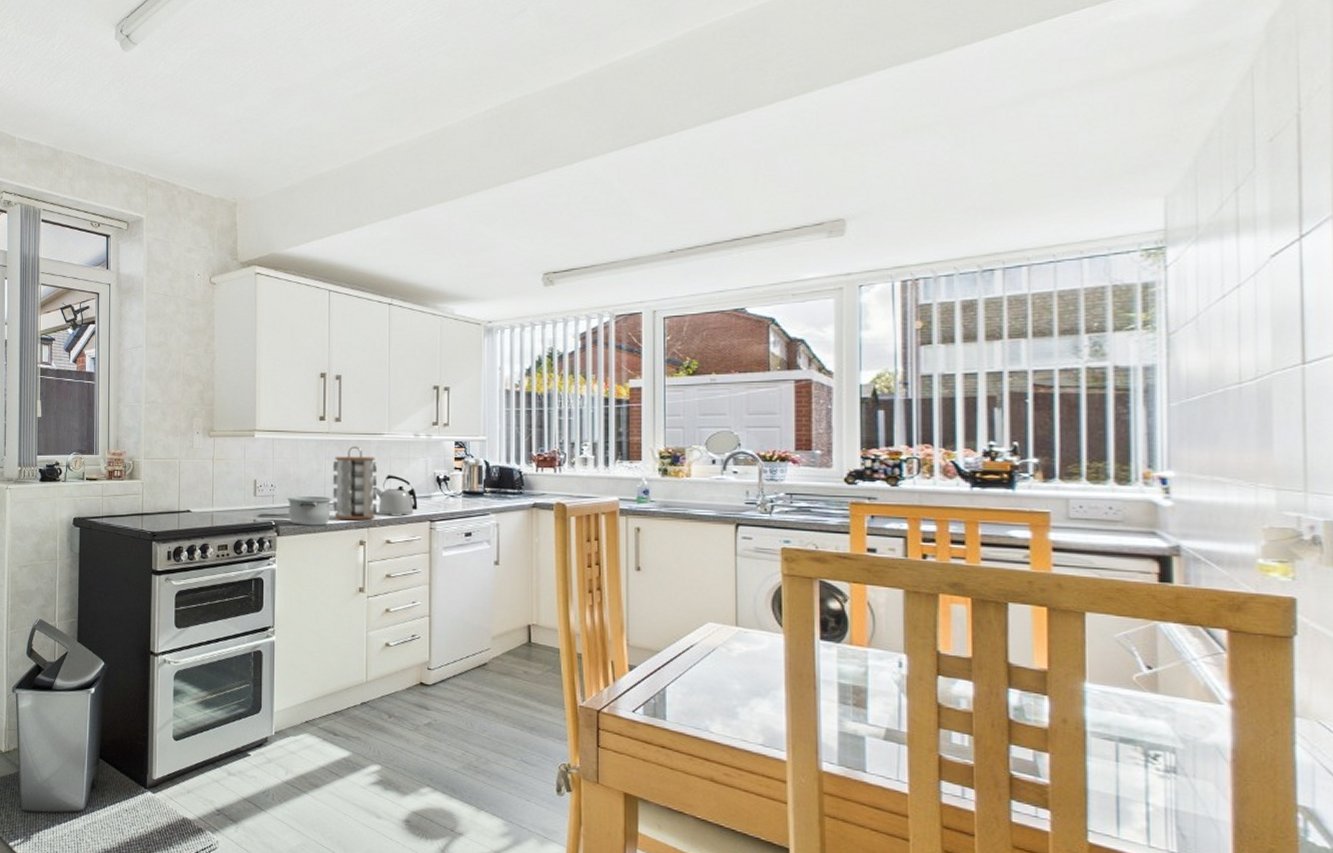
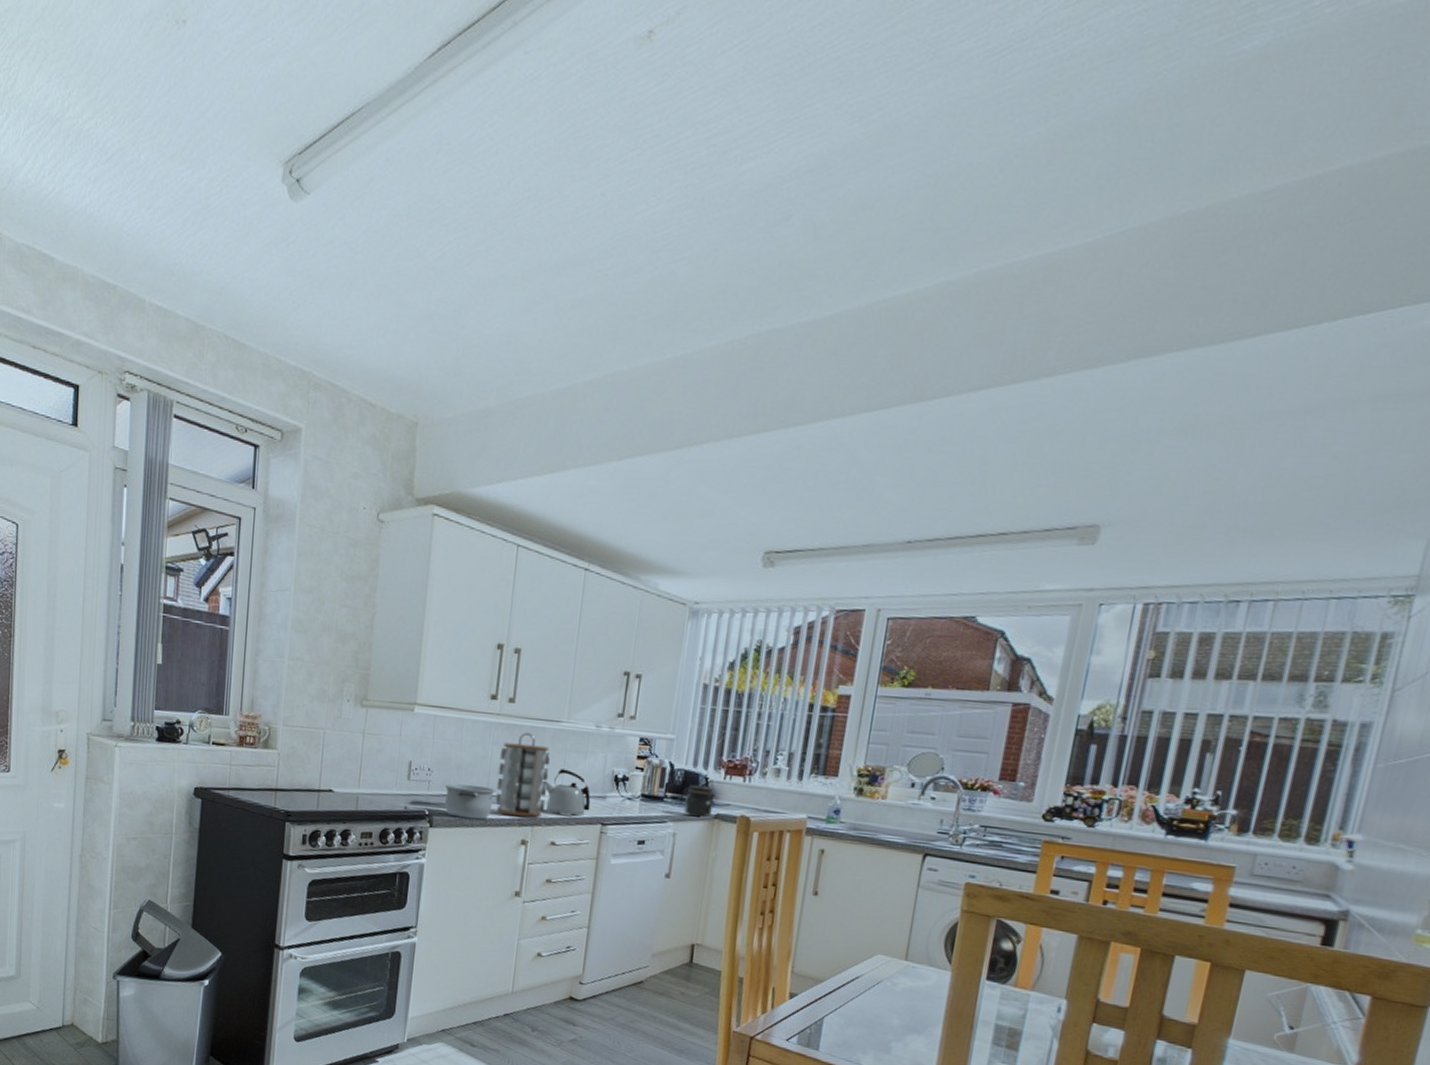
jar: none [499,479,532,508] -> present [681,785,716,818]

